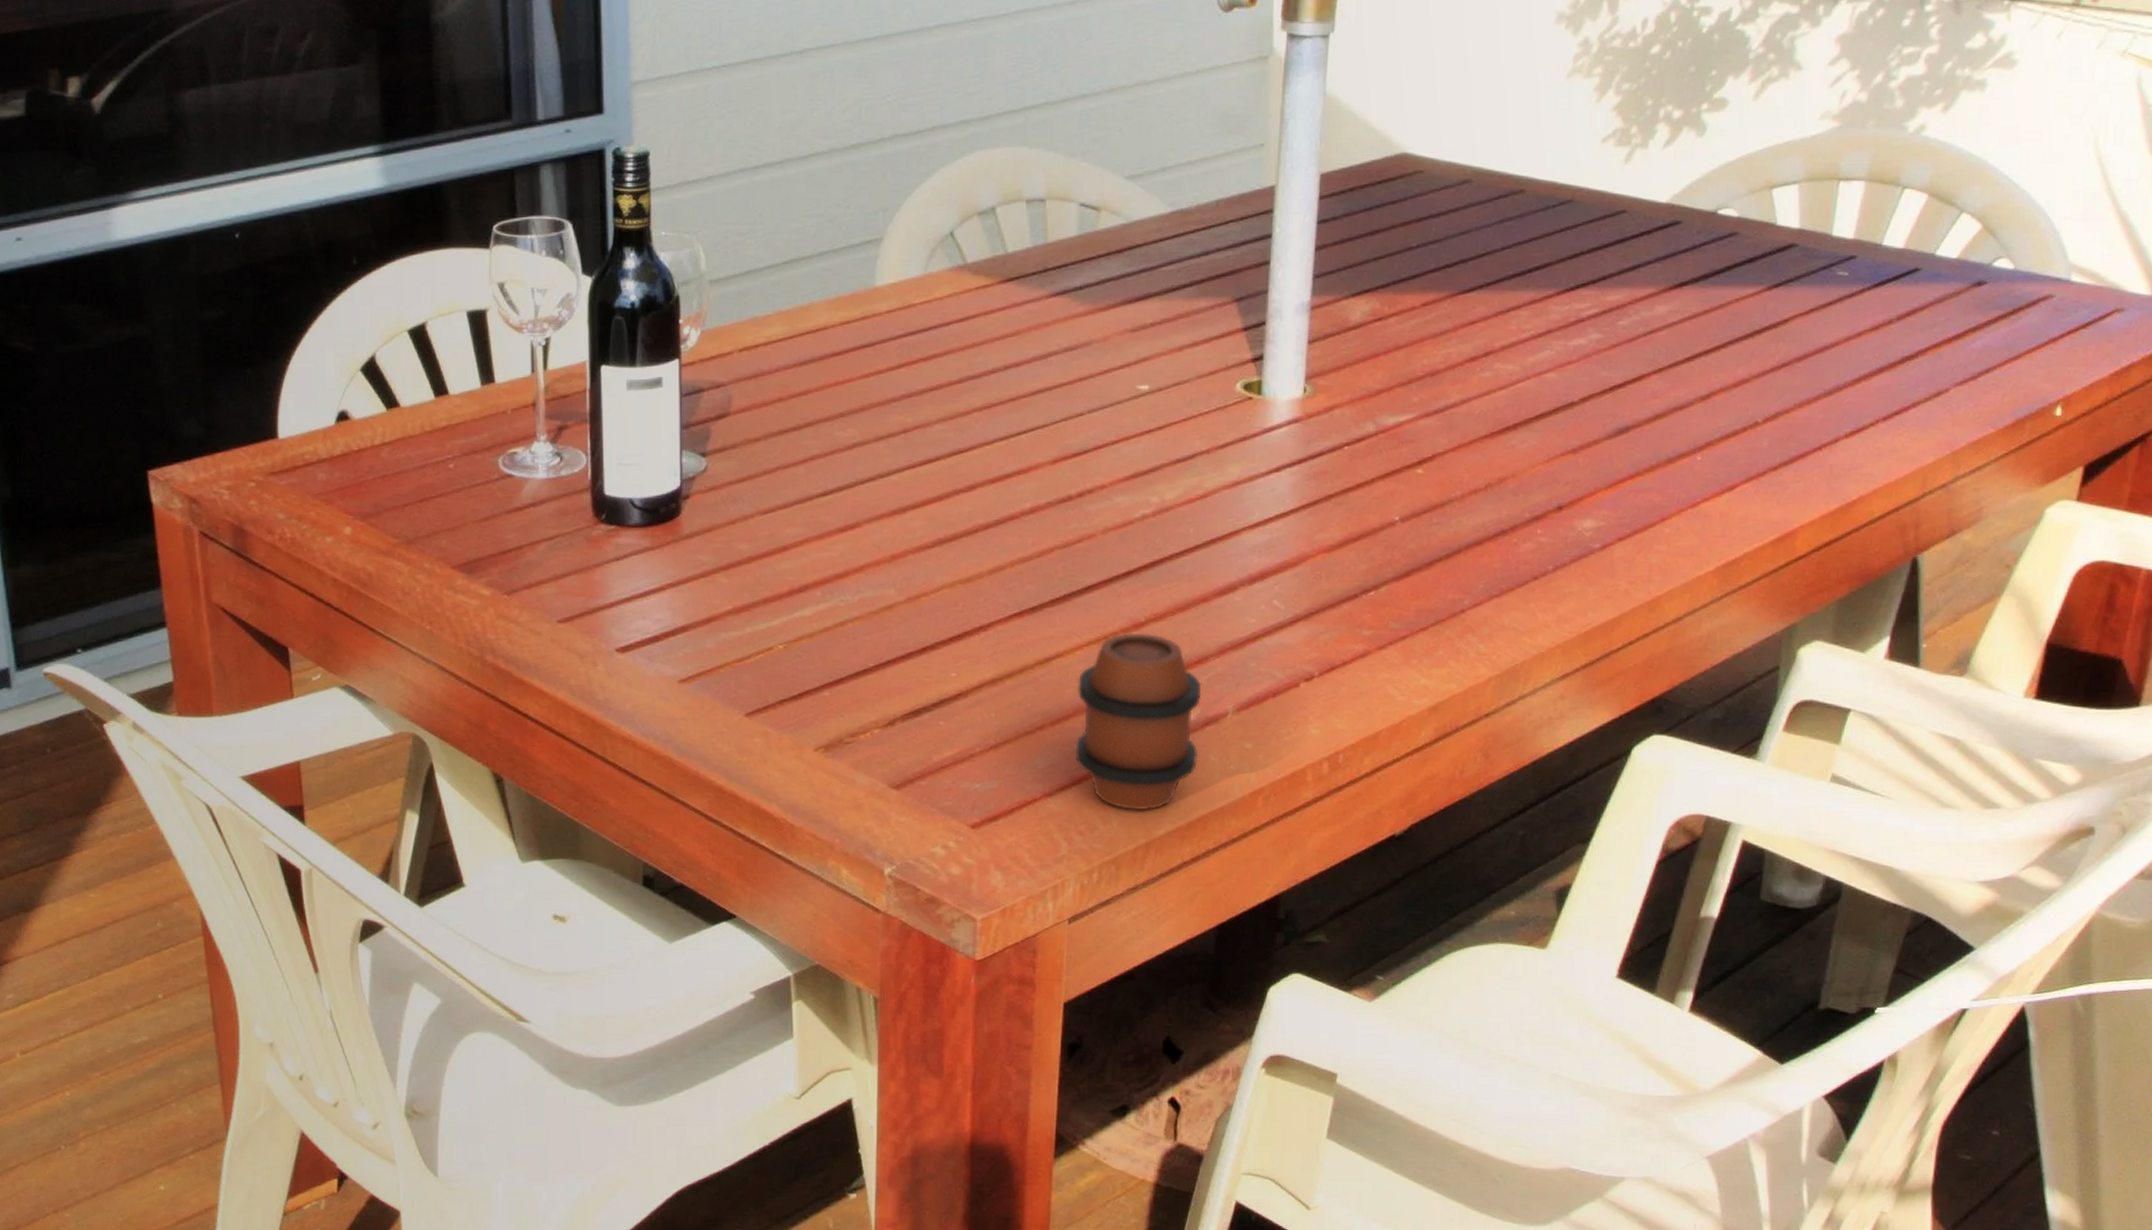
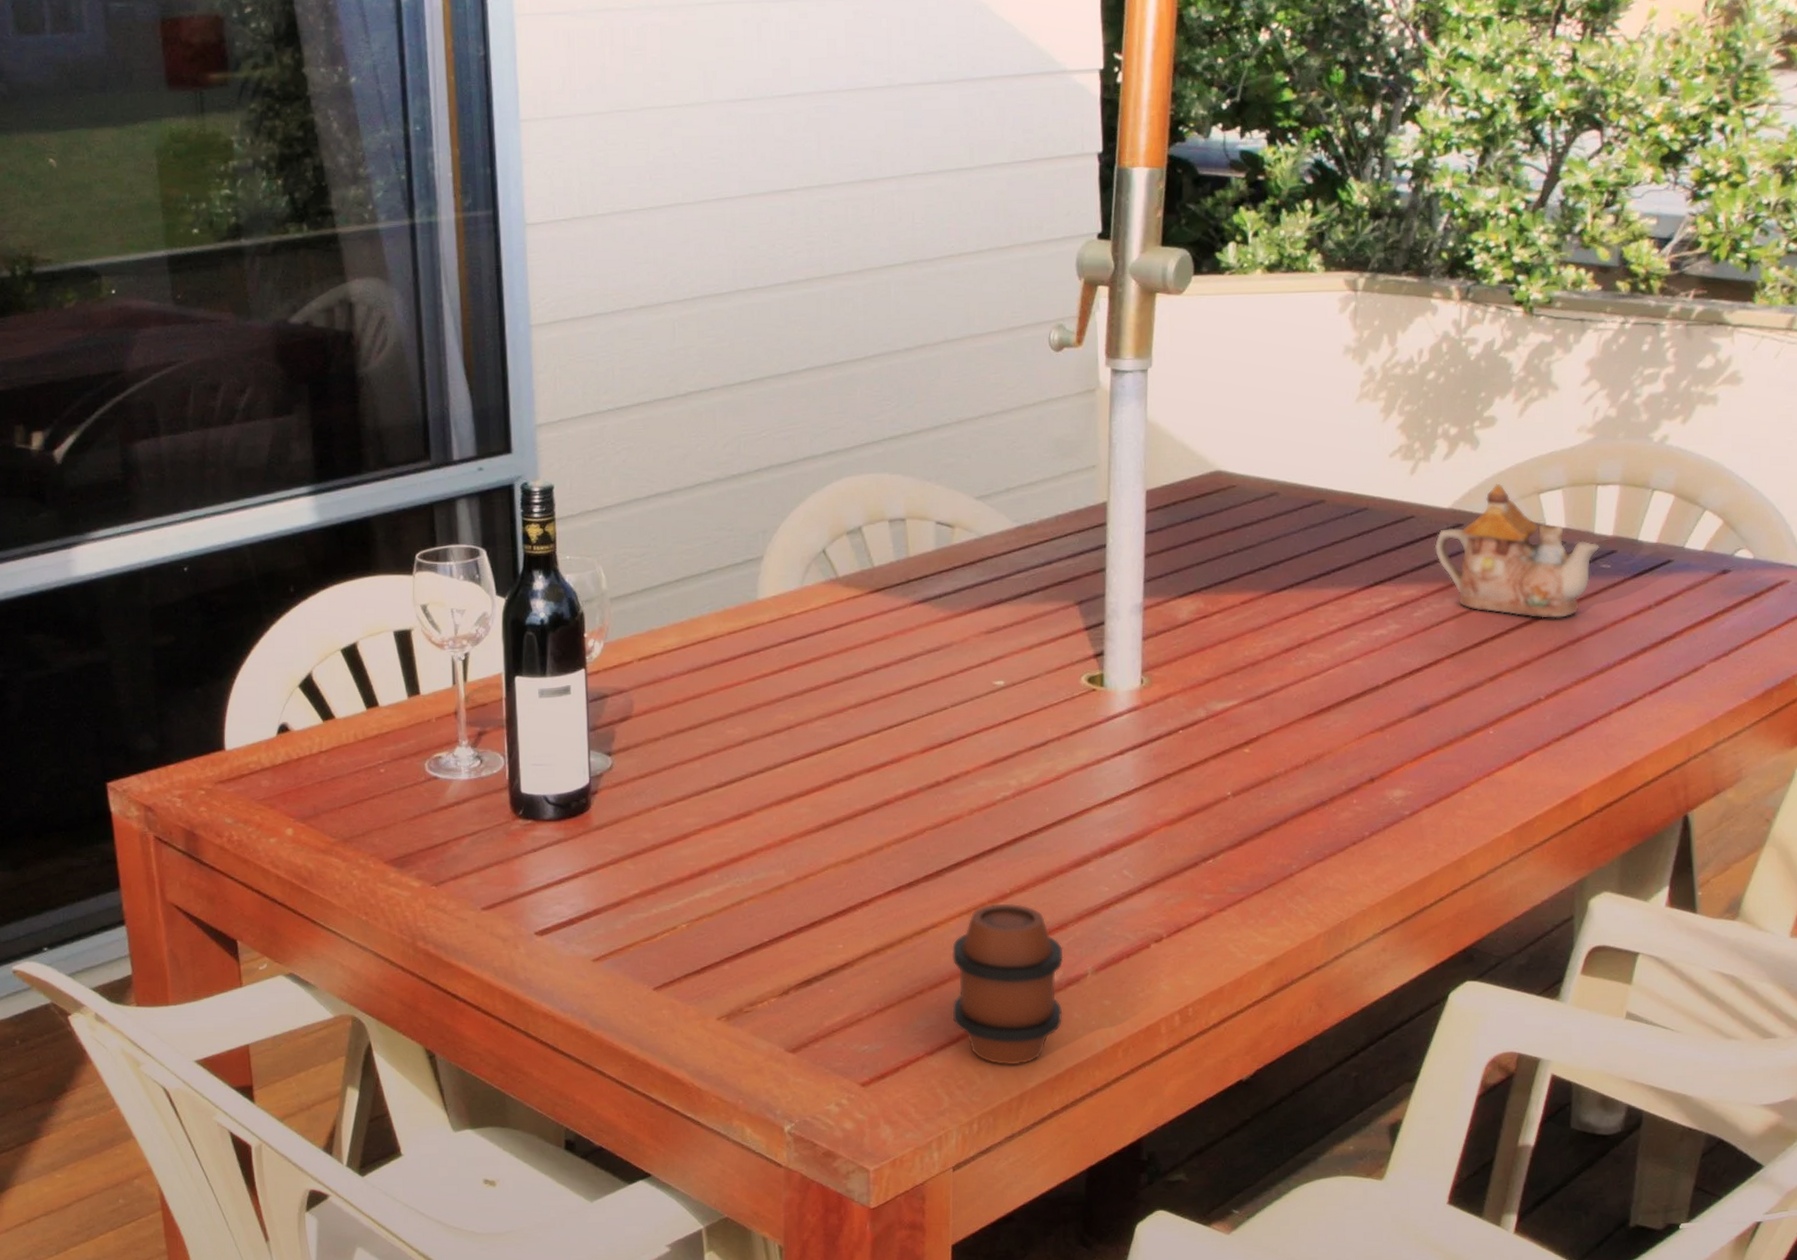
teapot: none [1647,177,1837,331] -> present [1434,484,1599,618]

